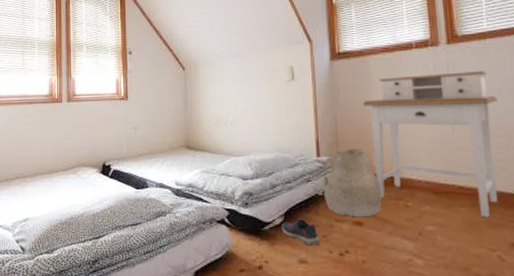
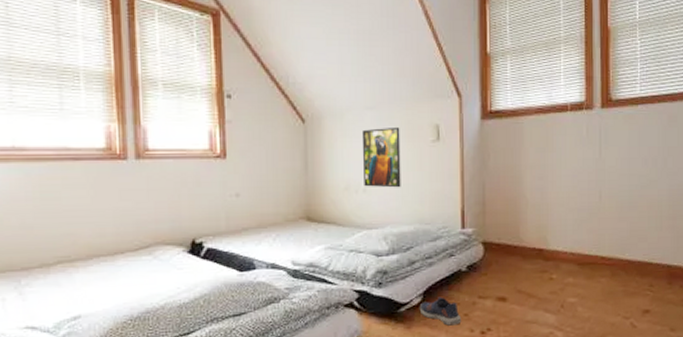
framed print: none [229,70,262,121] -> present [361,126,401,188]
bag: present [322,148,382,218] -> none [466,219,527,293]
desk: present [363,71,498,218] -> none [514,139,643,287]

